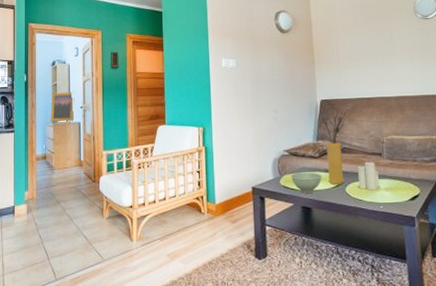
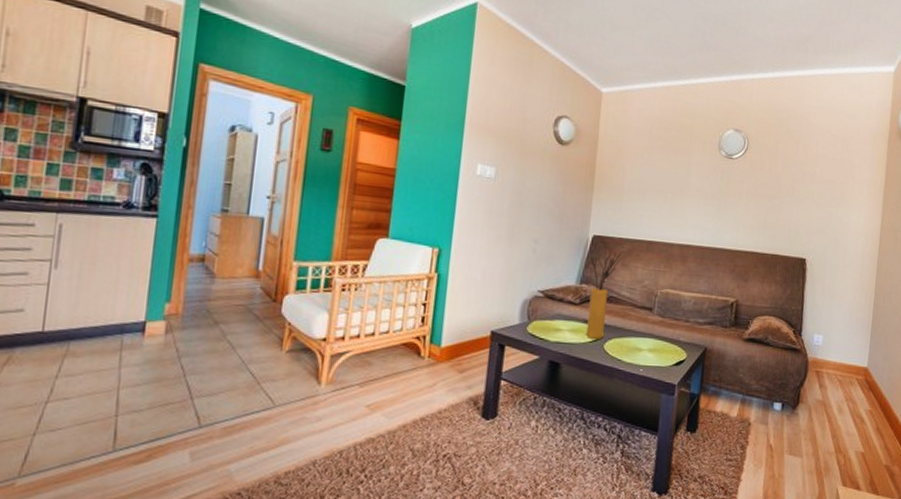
picture frame: present [50,92,75,122] -> none [217,170,260,214]
bowl: present [291,172,323,193] -> none [542,319,580,346]
candle: present [357,160,382,192] -> none [619,314,645,352]

